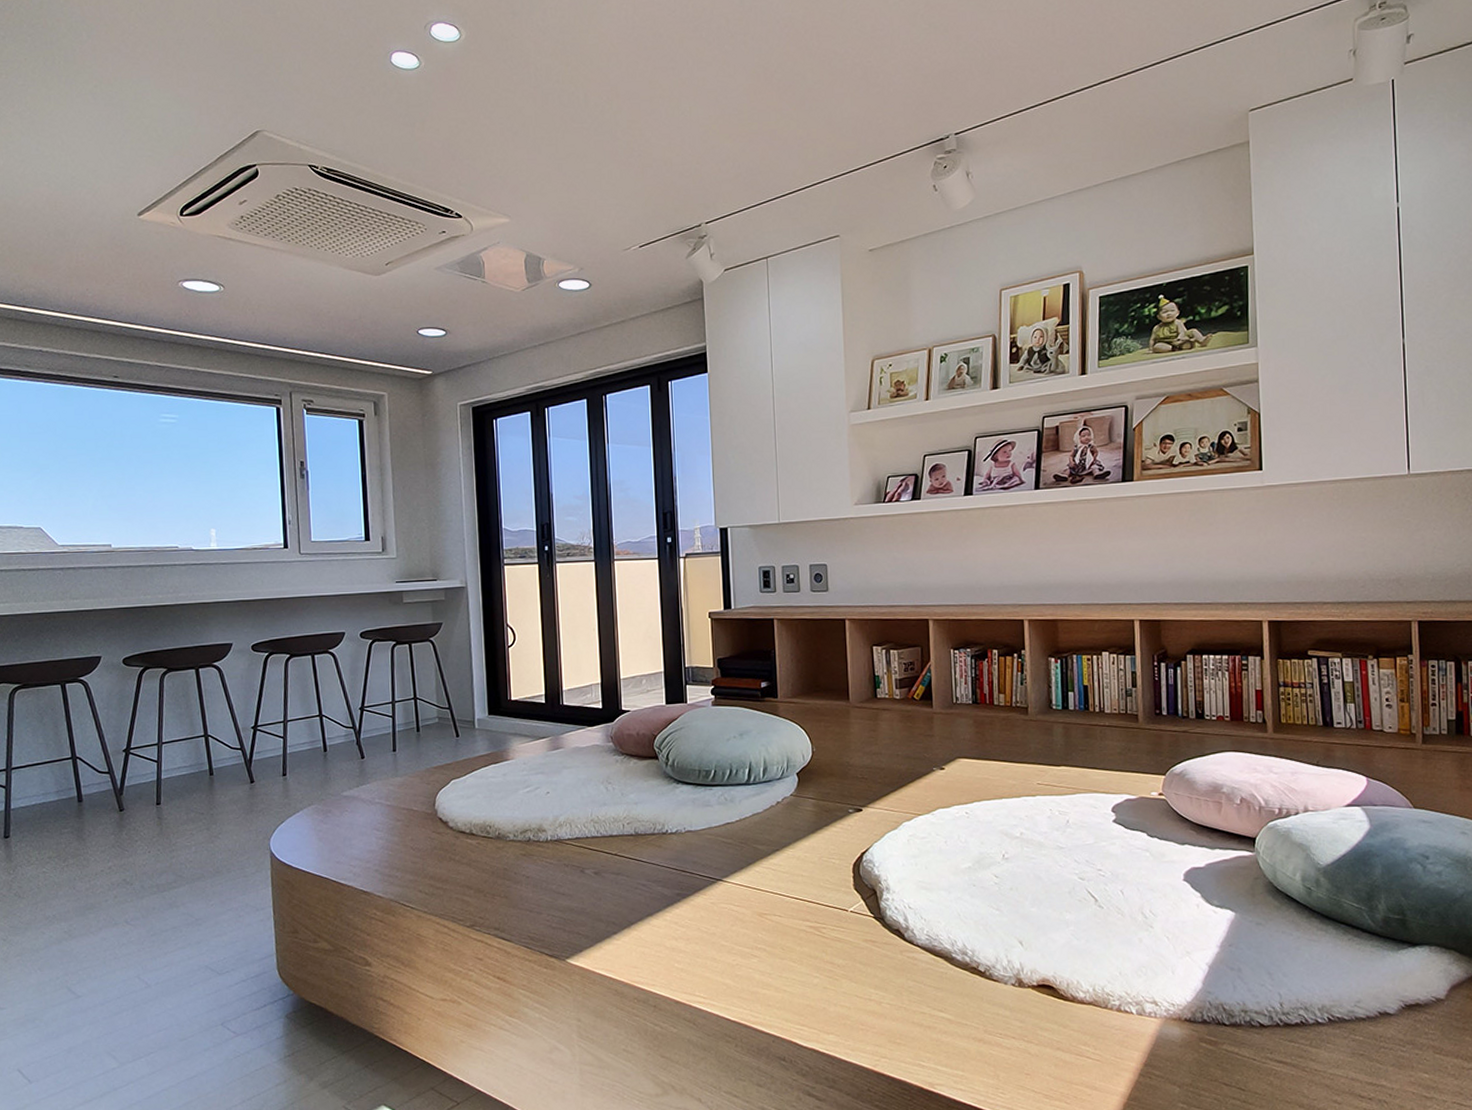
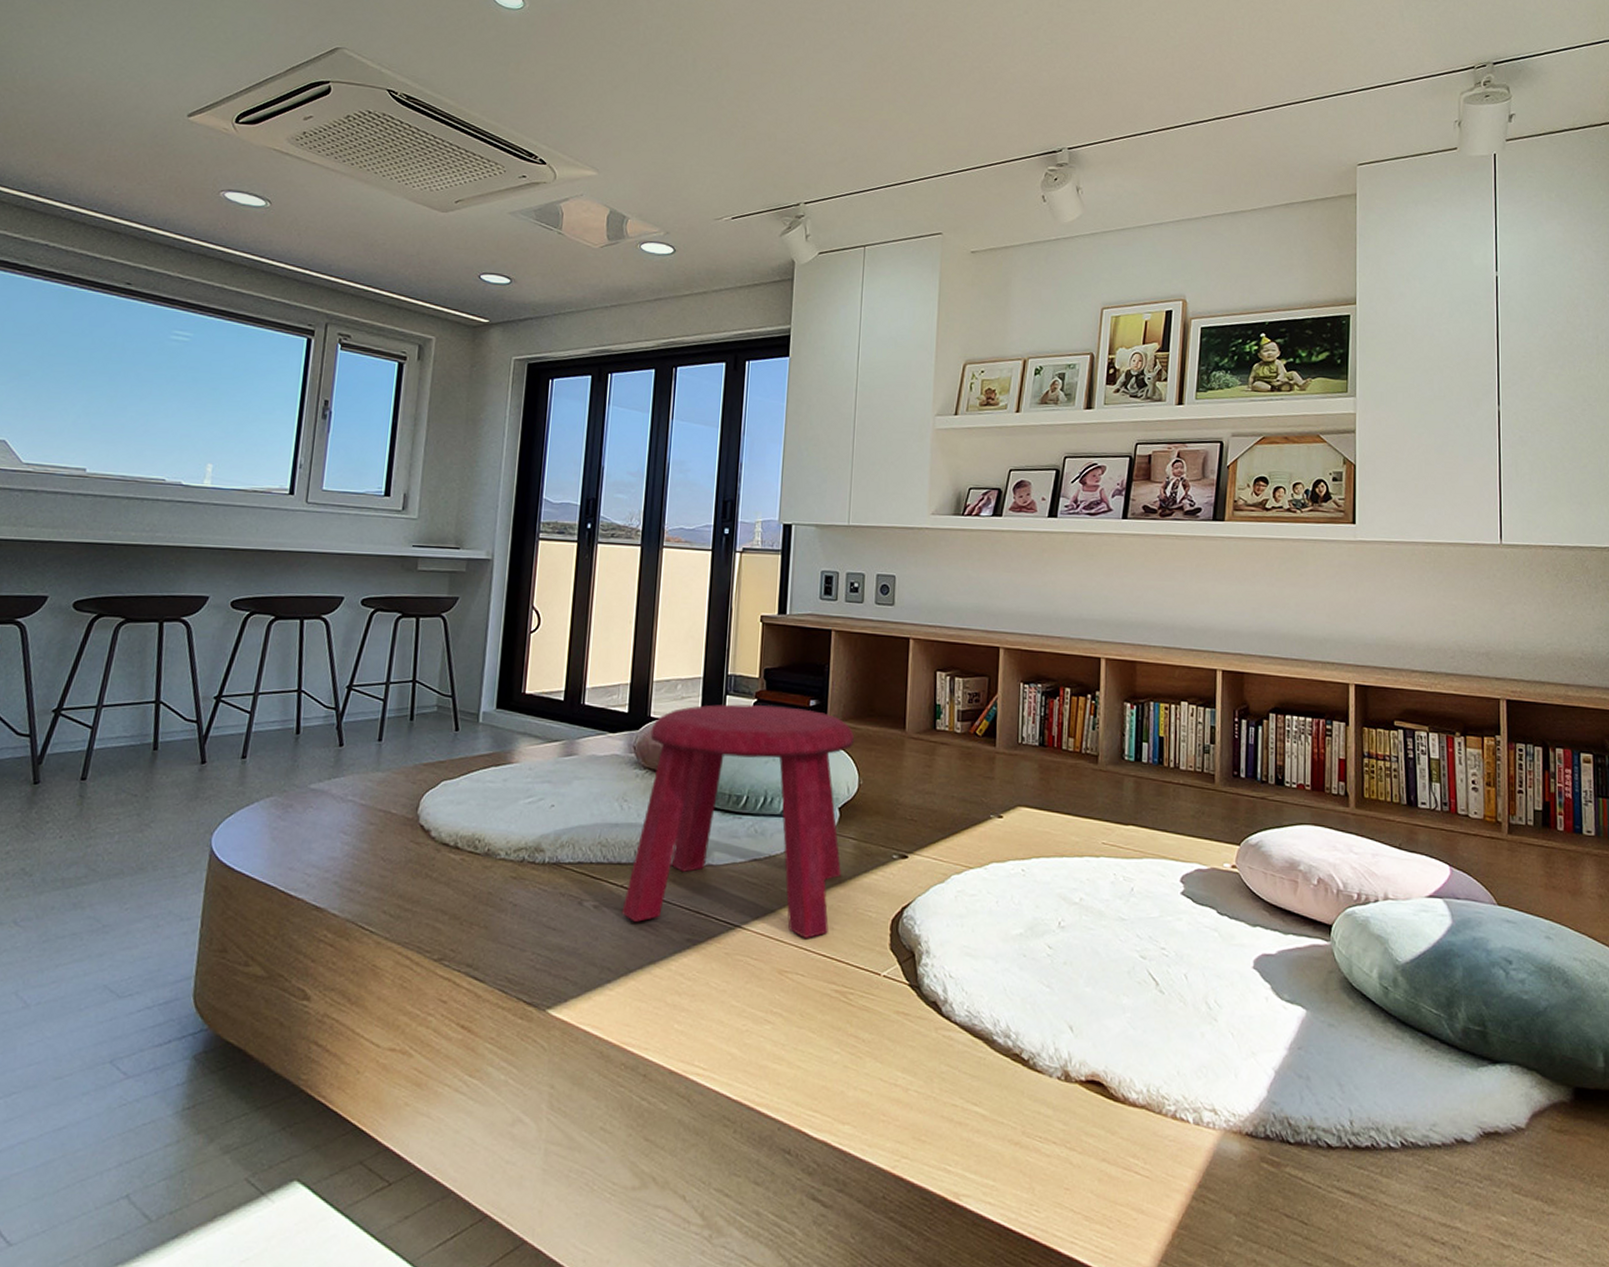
stool: none [618,690,805,885] -> present [621,704,855,938]

